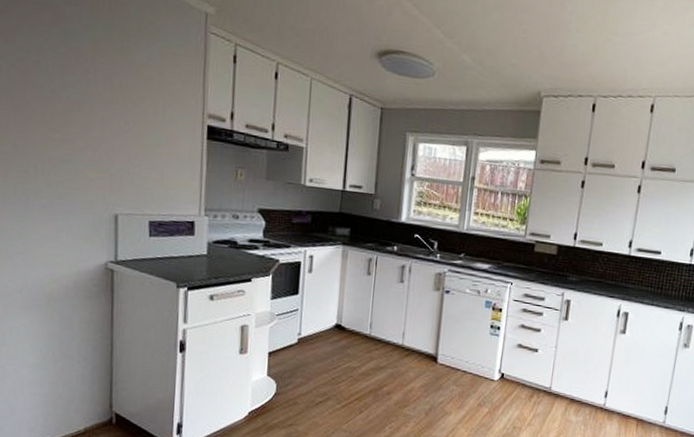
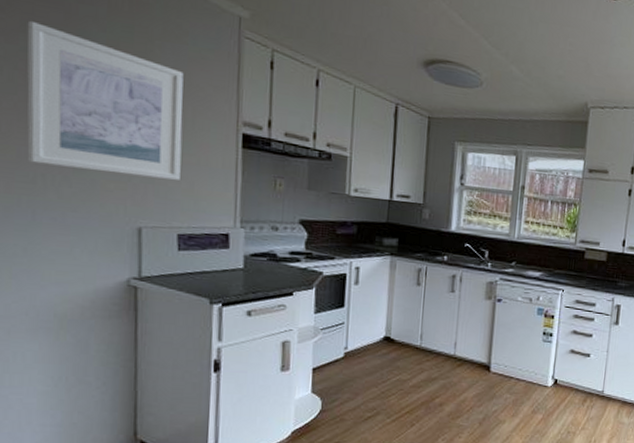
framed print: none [22,22,156,170] -> present [27,20,184,180]

